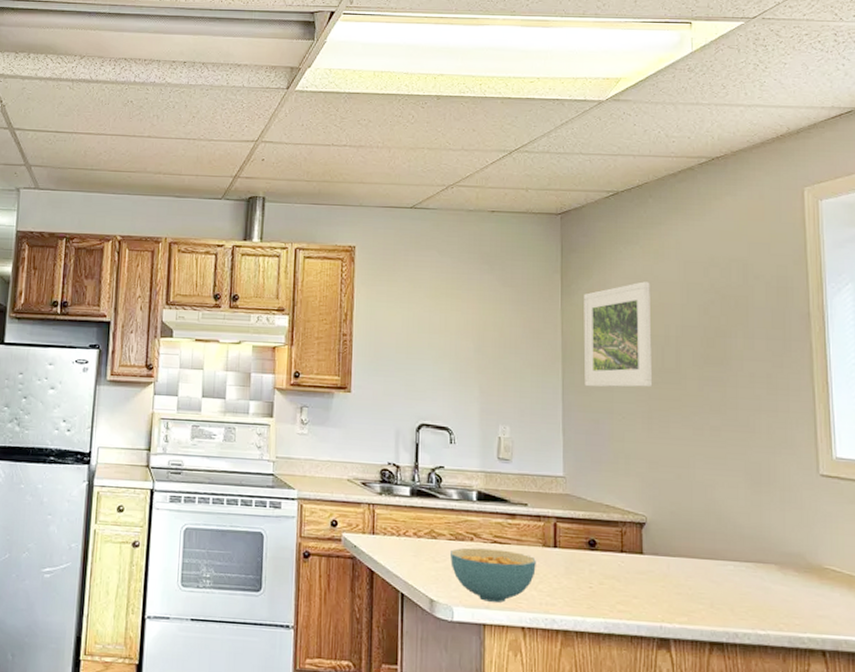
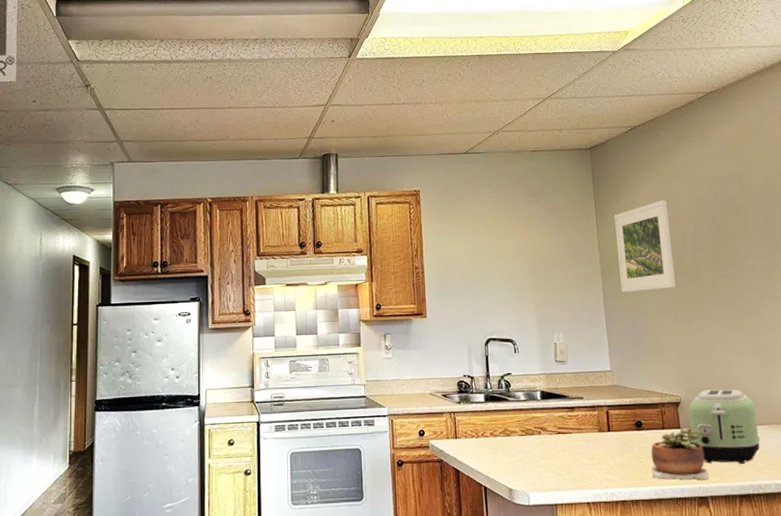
cereal bowl: present [450,548,536,603] -> none [523,439,595,485]
succulent plant: none [602,554,673,618] -> present [651,428,709,480]
toaster: none [654,512,742,605] -> present [689,389,761,464]

